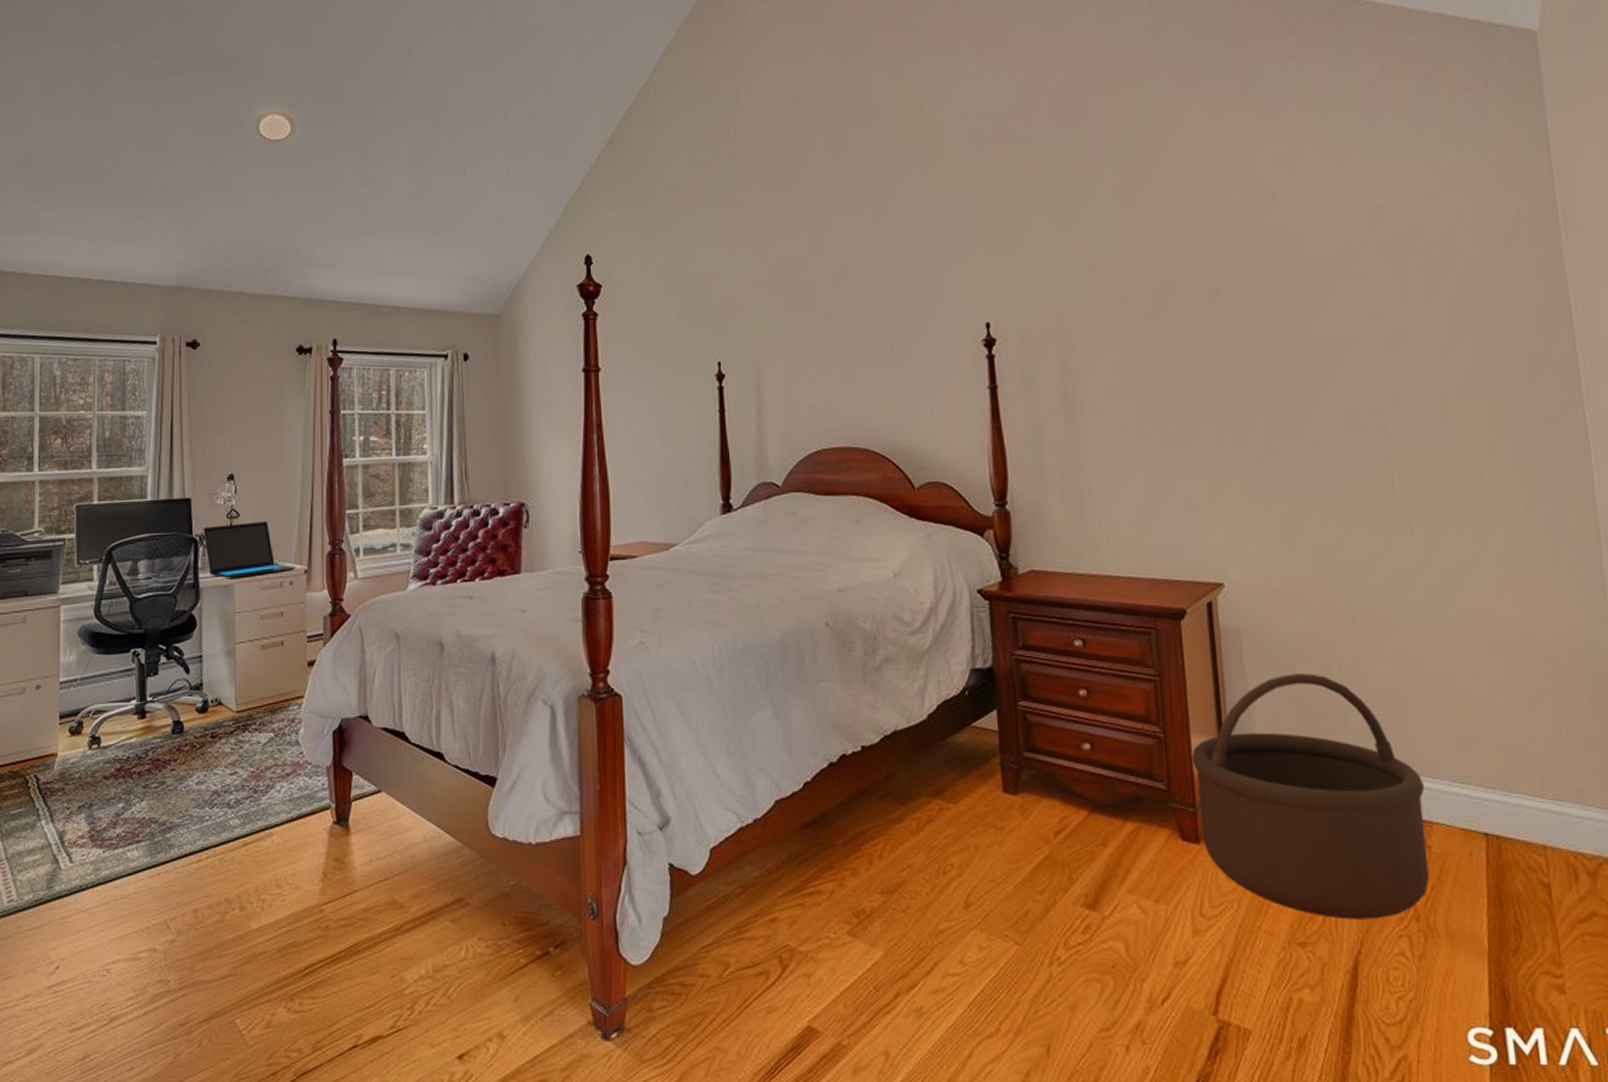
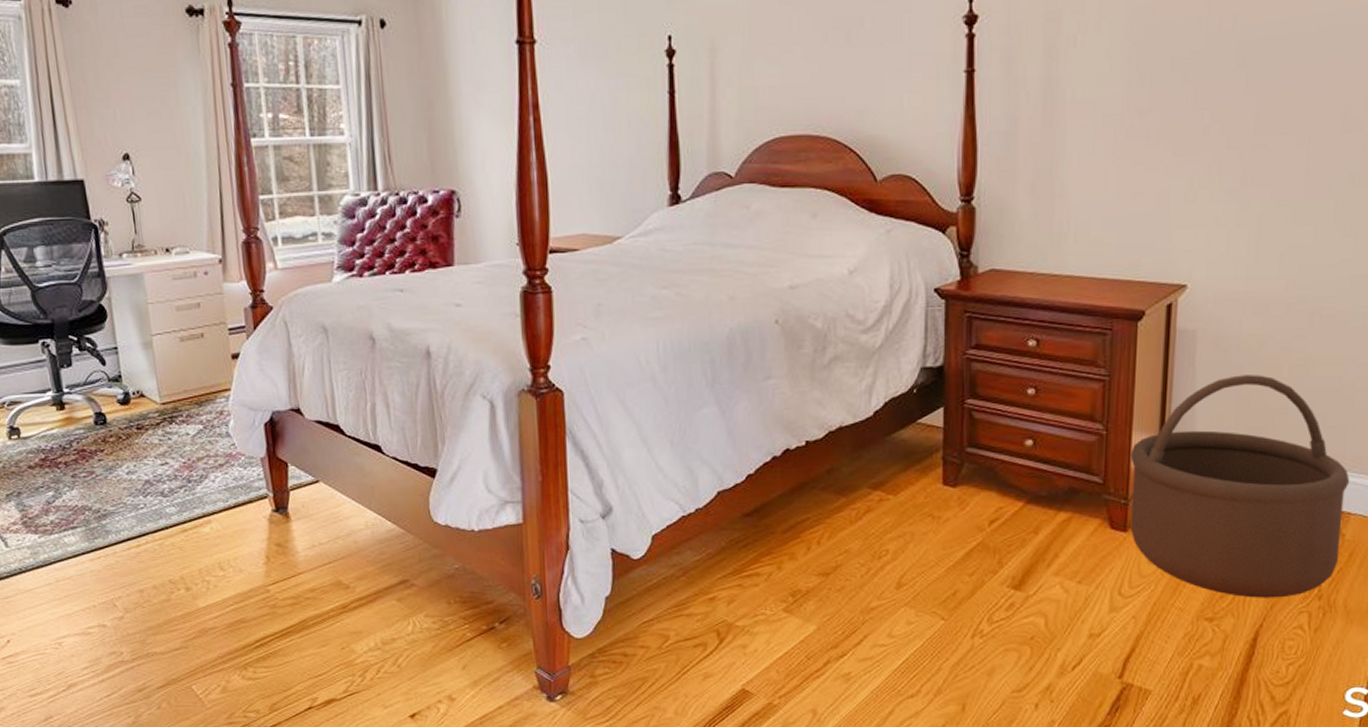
laptop: present [203,520,296,580] -> none [102,205,210,268]

